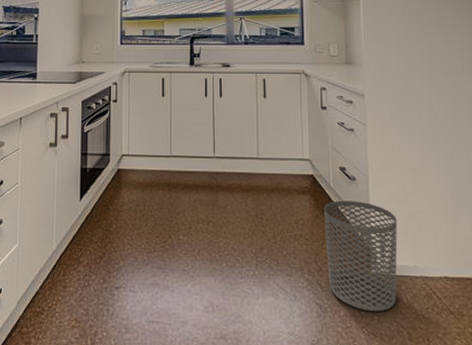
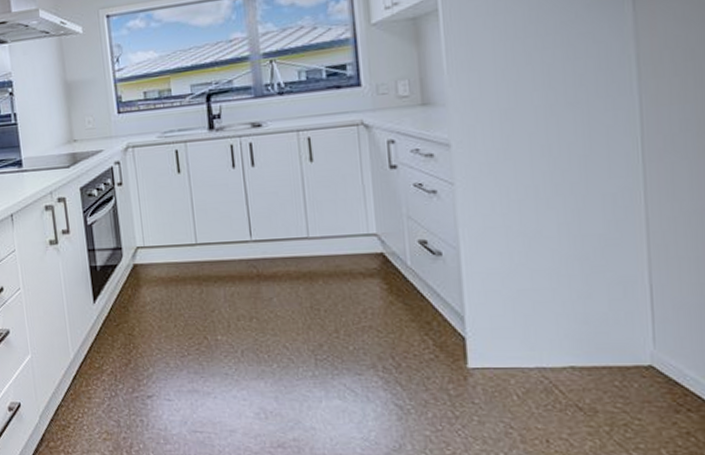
waste bin: present [323,200,398,312] -> none [399,280,504,412]

